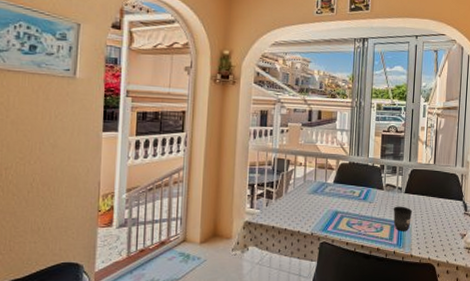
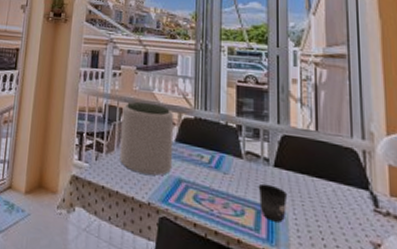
plant pot: none [287,153,333,211] -> present [120,102,175,176]

